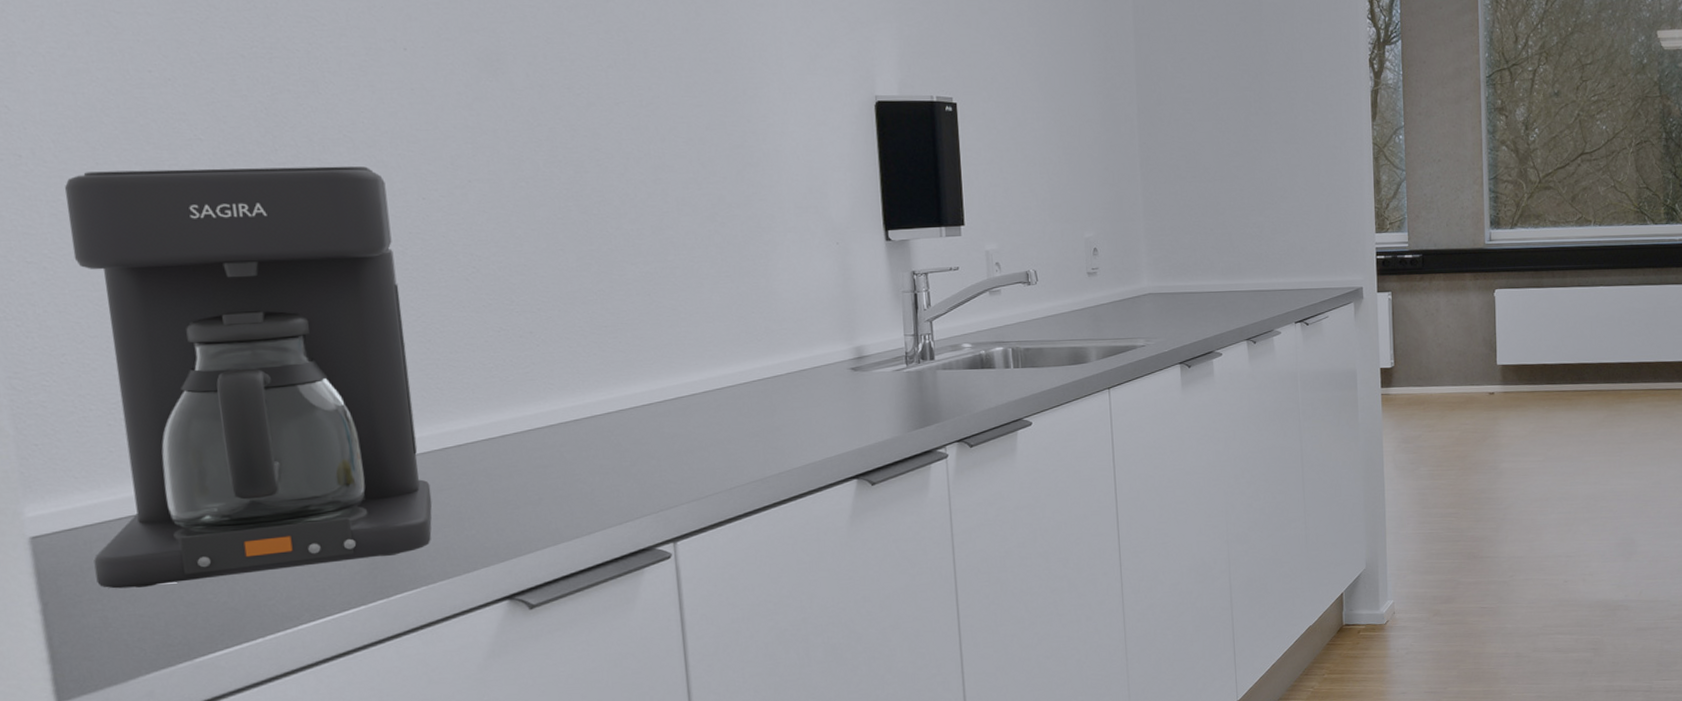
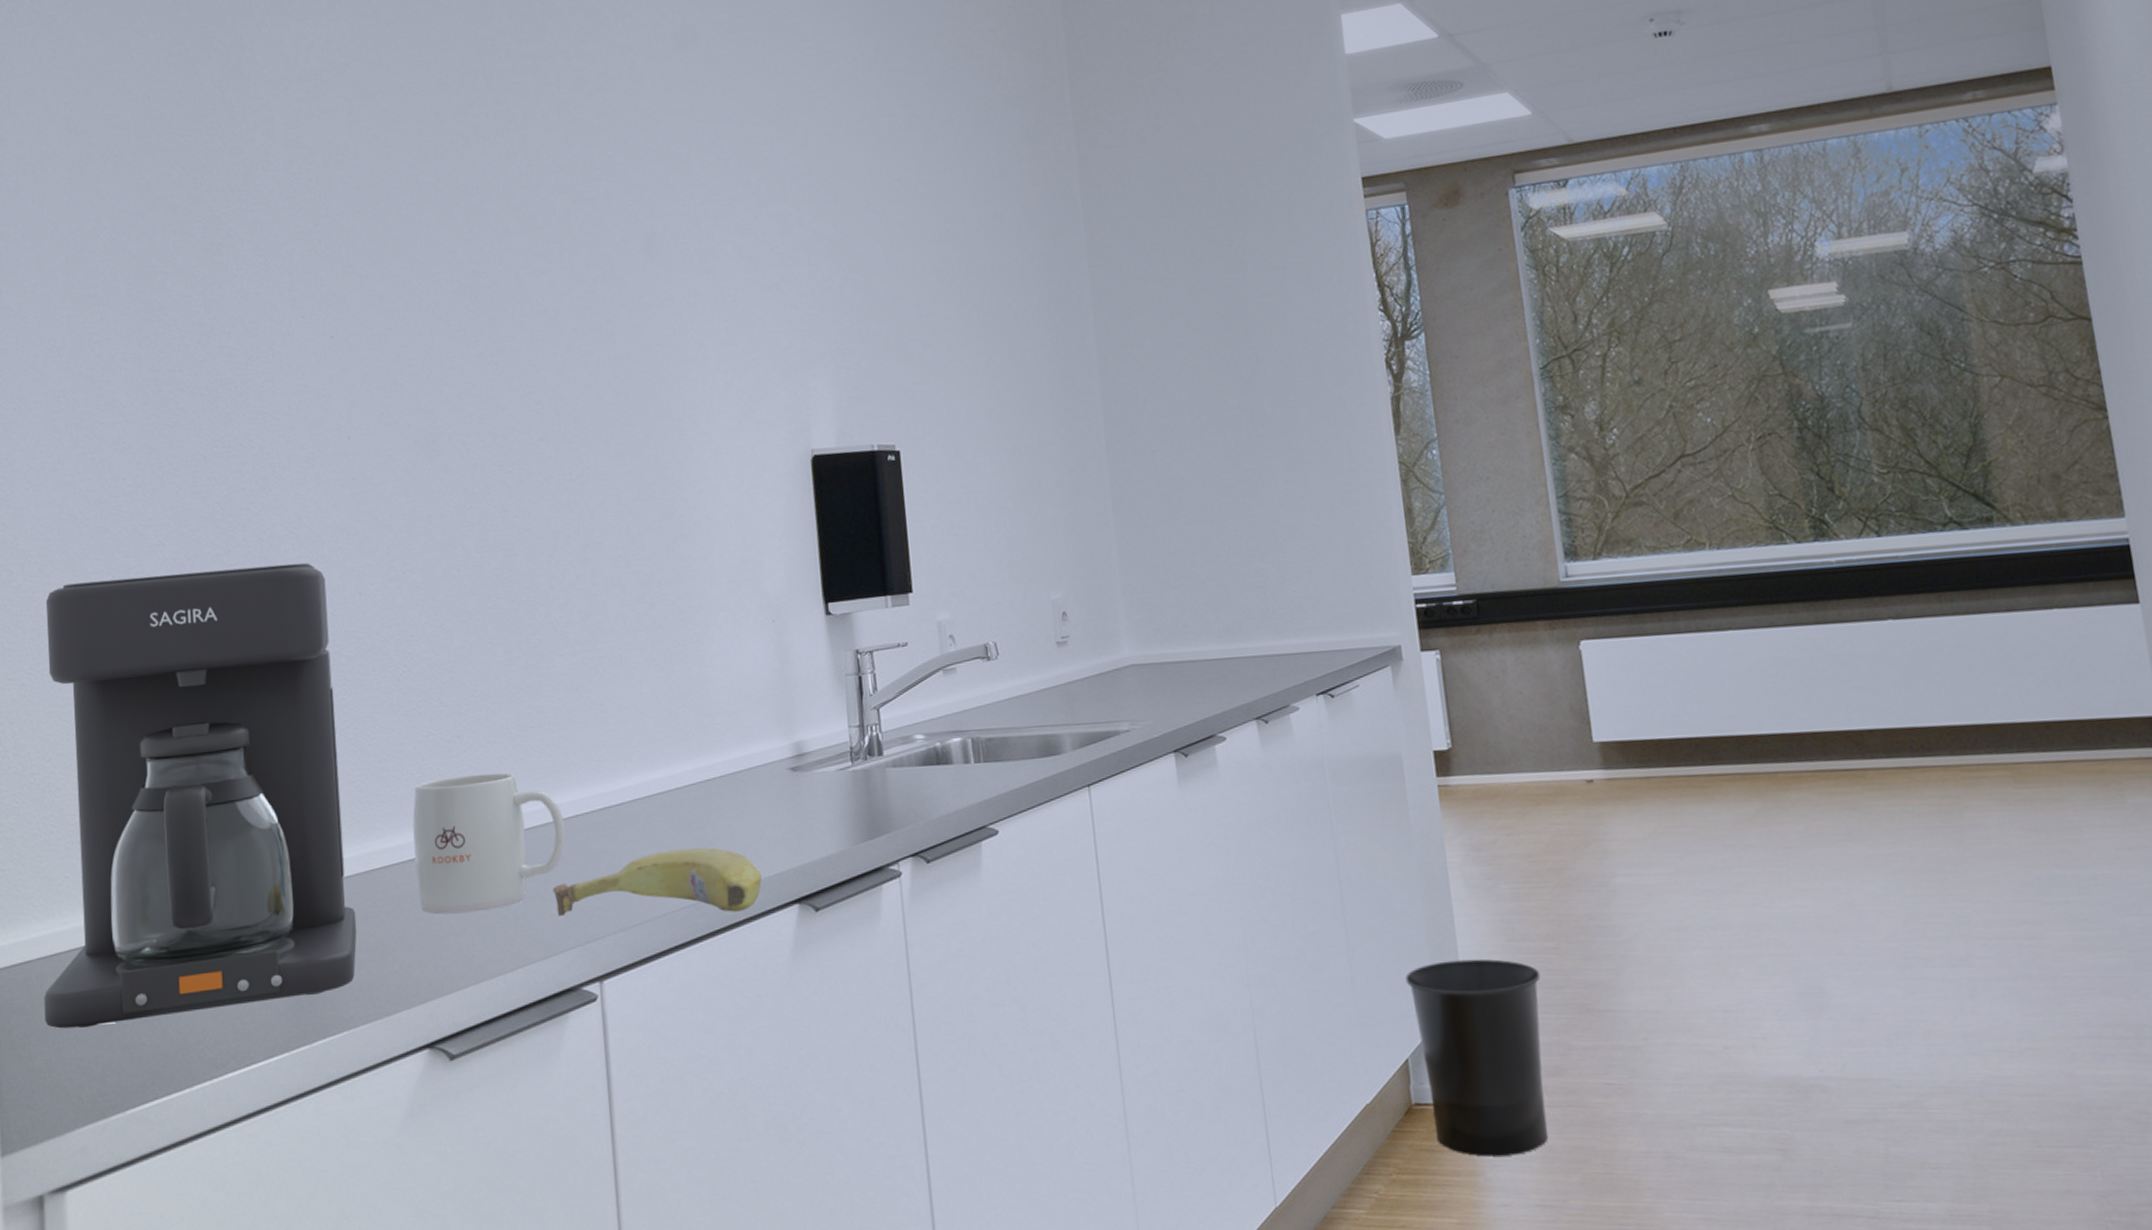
mug: none [486,365,640,487] -> present [412,772,566,915]
fruit: none [627,432,824,489] -> present [553,847,762,916]
waste bin: none [1345,521,1443,660] -> present [1405,958,1549,1157]

